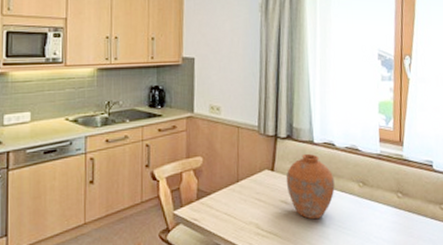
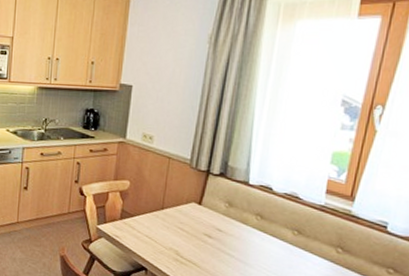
vase: present [285,153,335,220] -> none [212,193,266,258]

